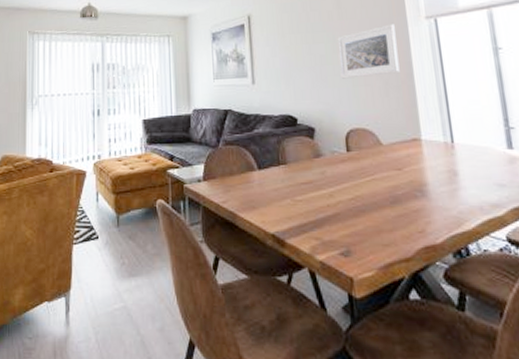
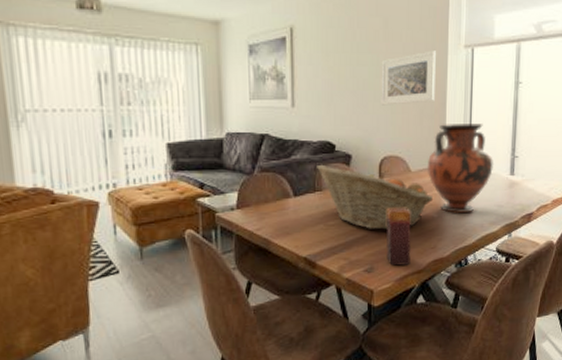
fruit basket: none [280,137,414,208] -> present [317,164,434,230]
candle: none [359,183,395,251] -> present [387,207,411,266]
vase: none [400,93,484,193] -> present [426,124,493,214]

